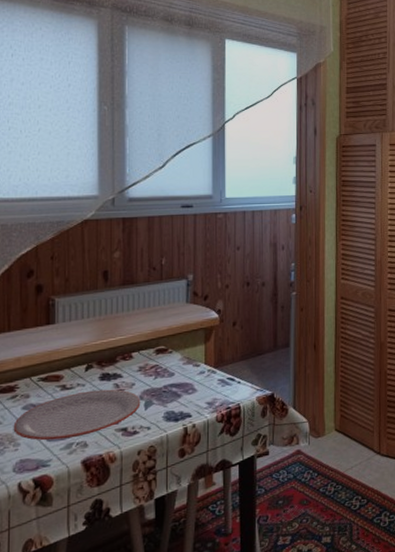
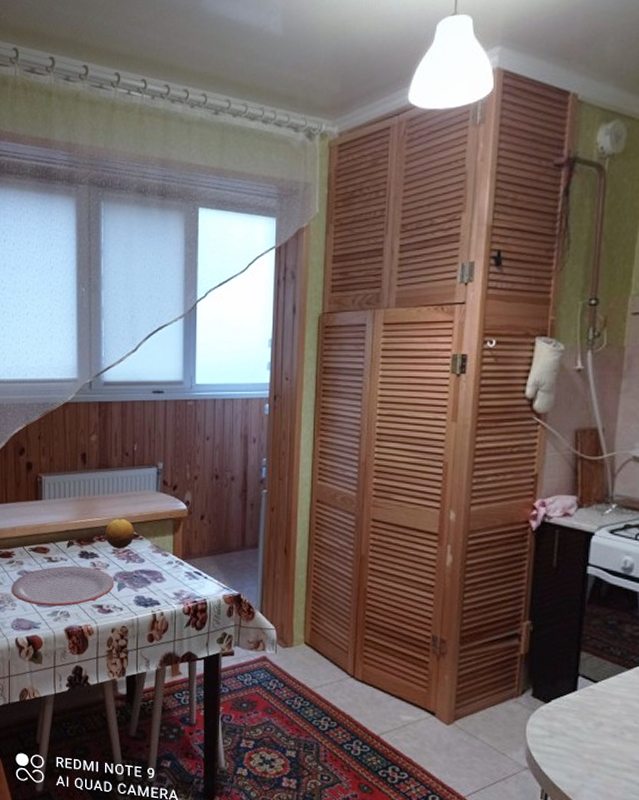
fruit: none [130,334,164,366] -> present [105,518,135,549]

